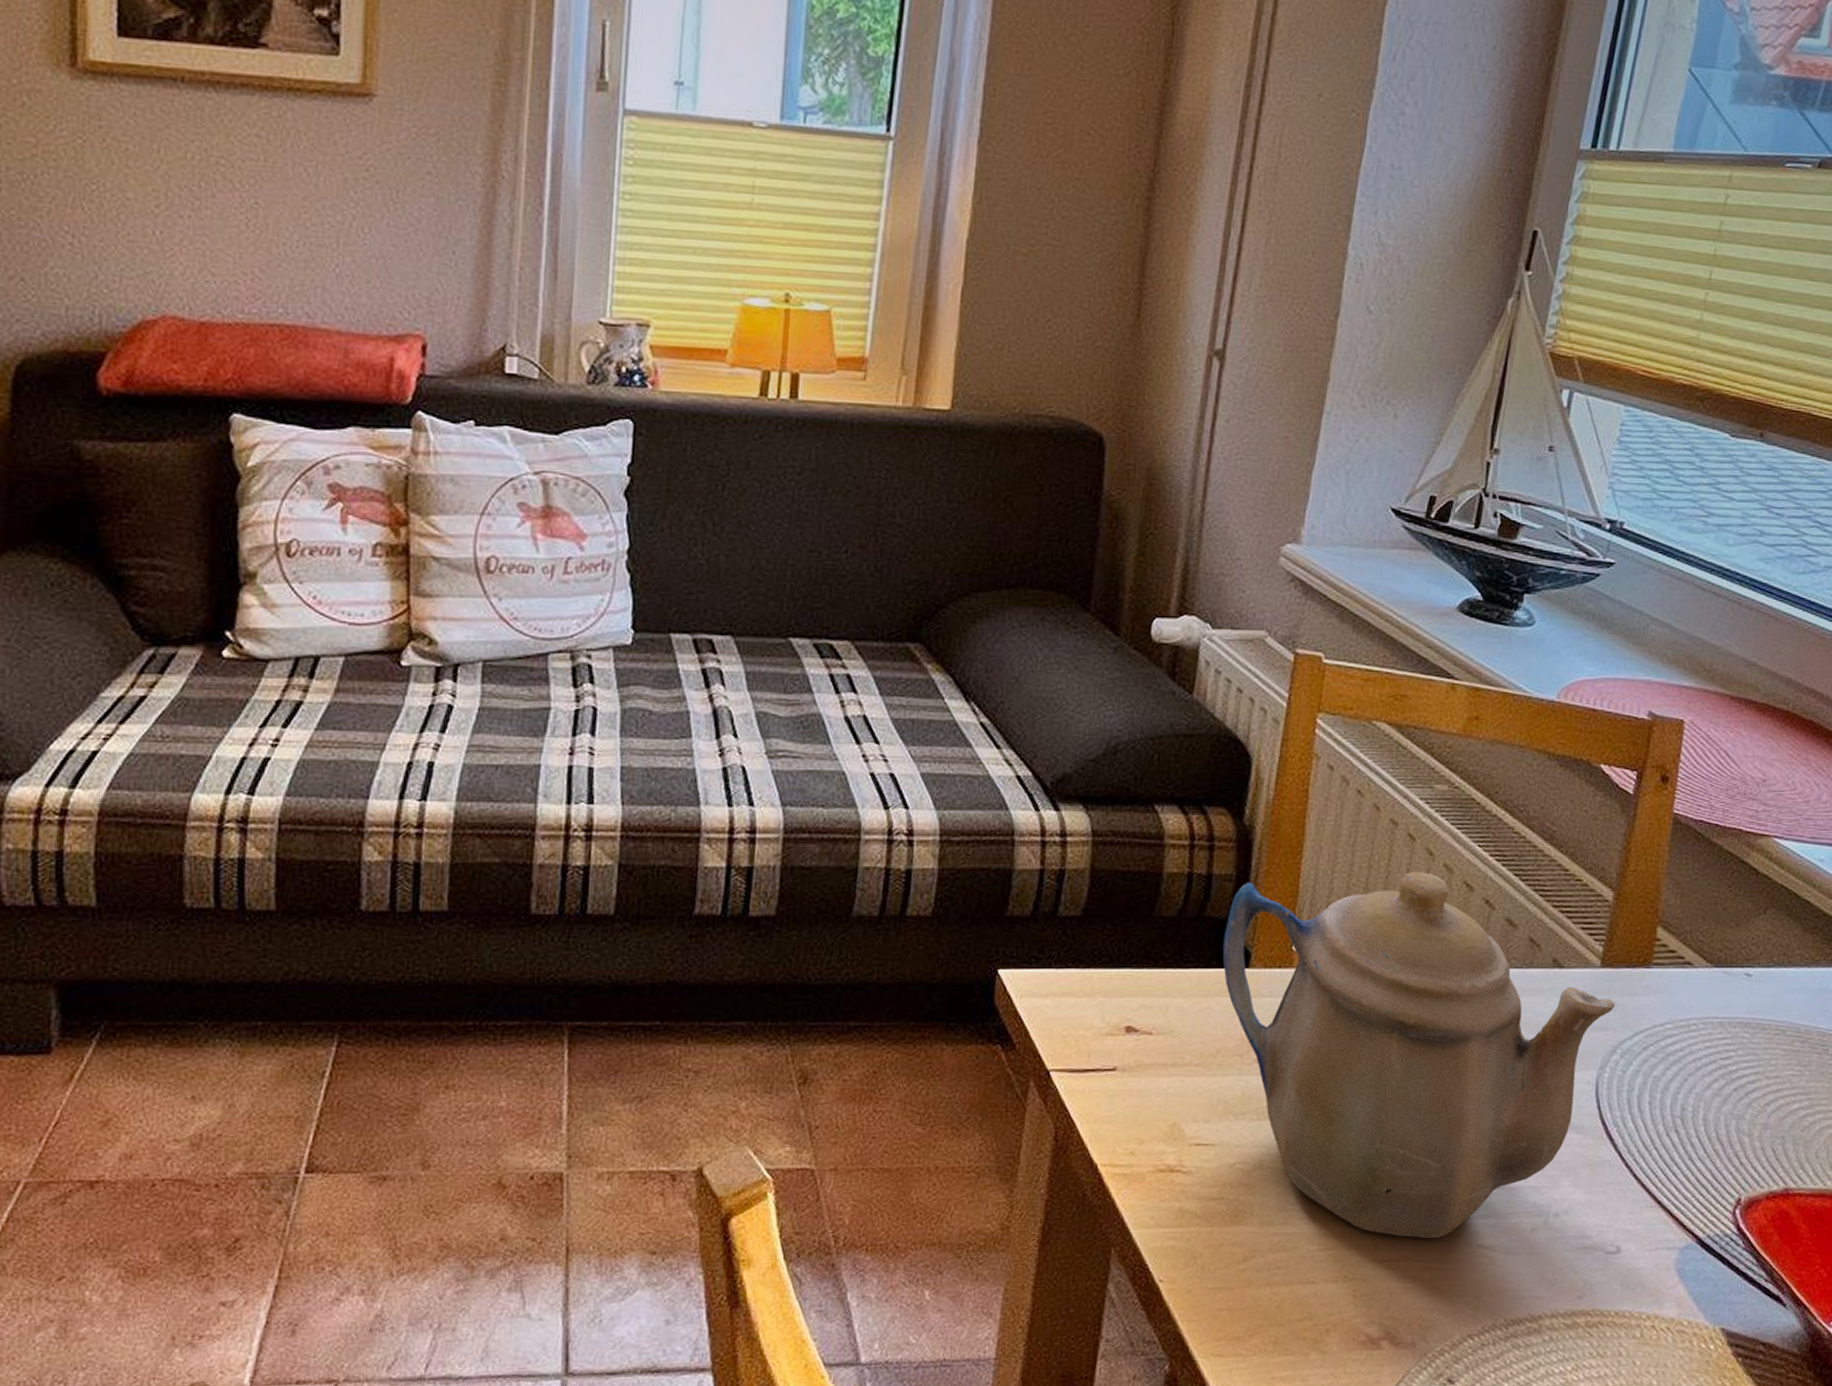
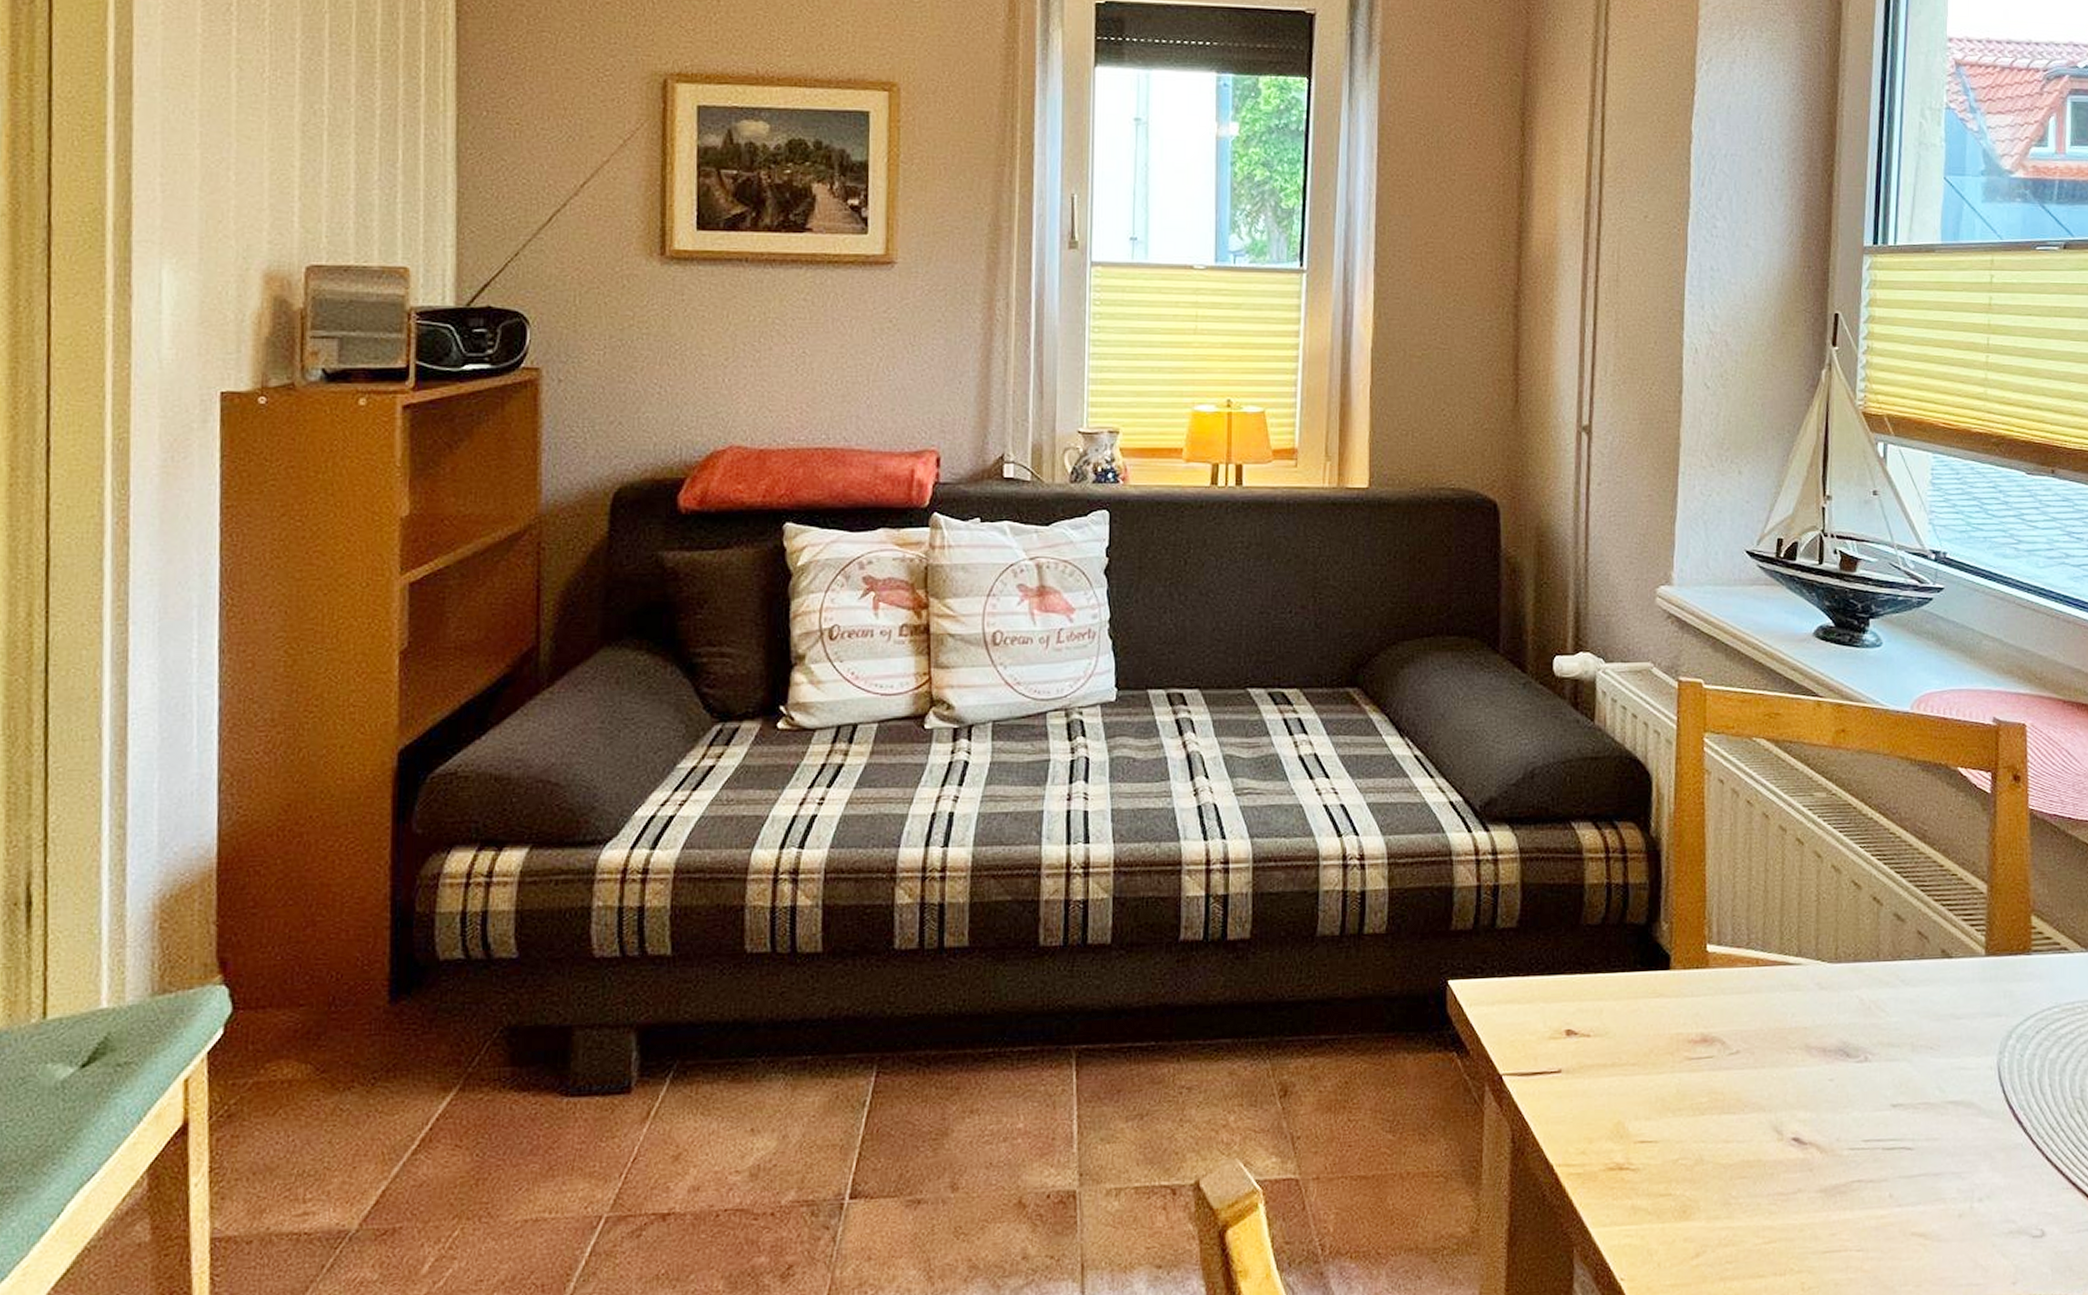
teapot: present [1222,872,1615,1239] -> none [1644,873,2004,1229]

